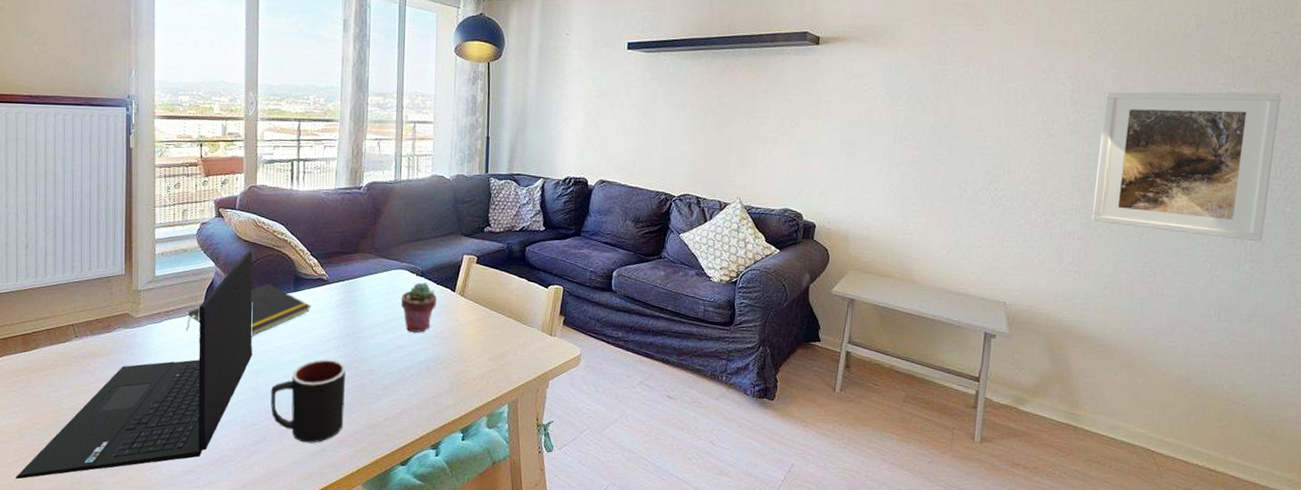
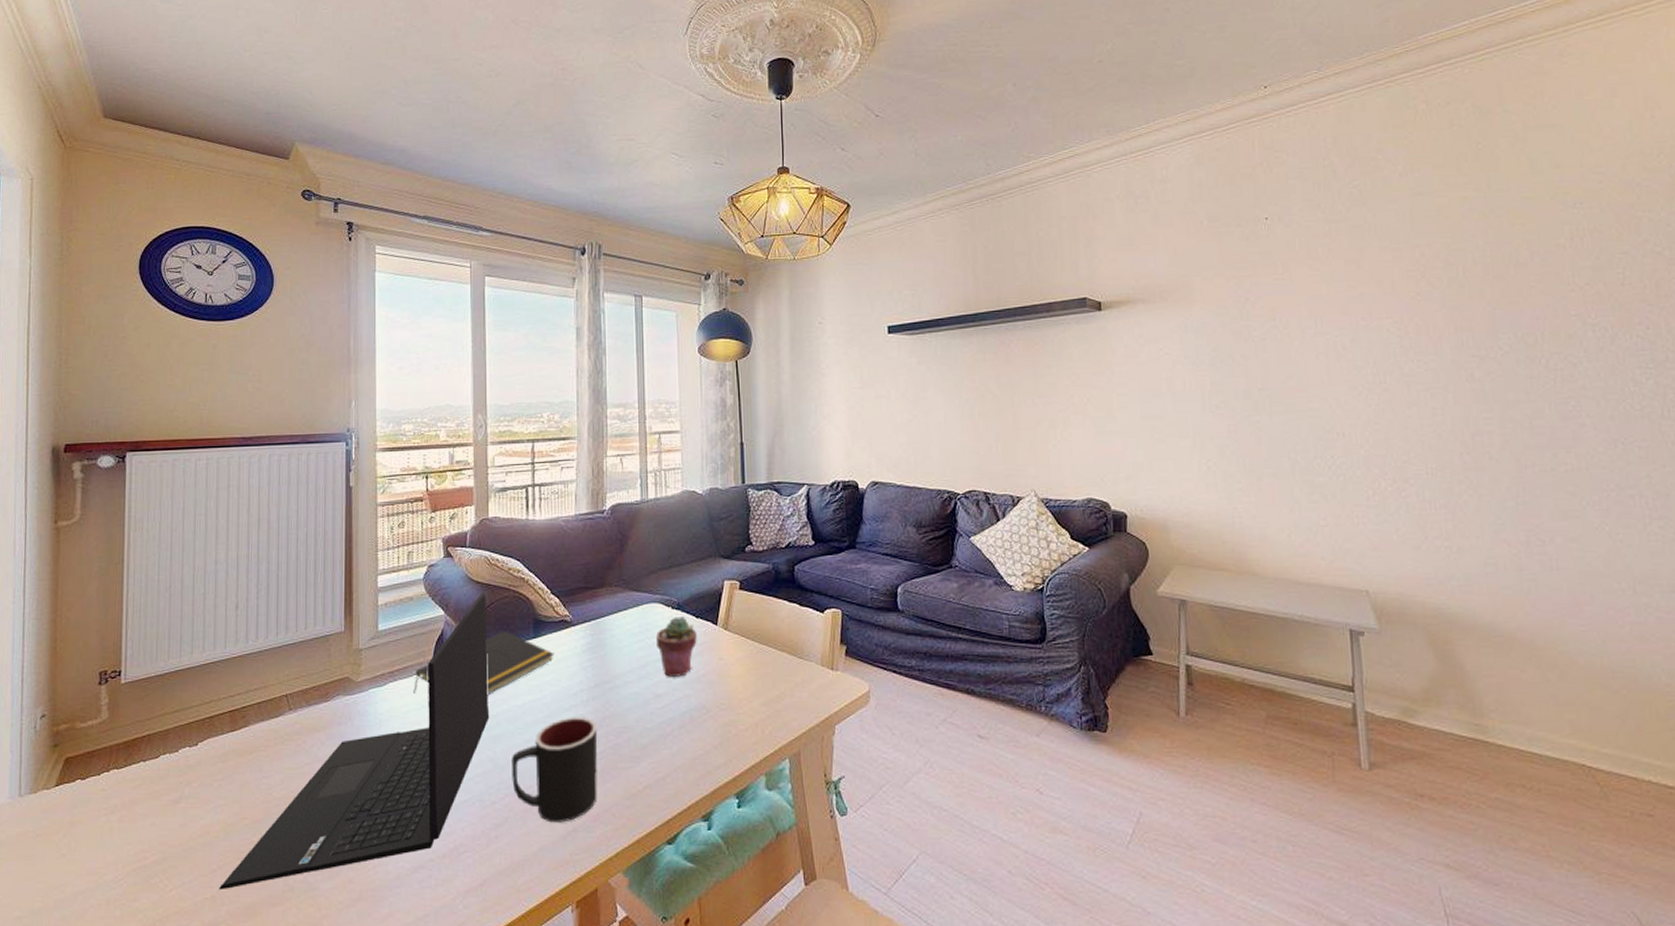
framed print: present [1091,91,1281,242] -> none [1439,320,1666,495]

